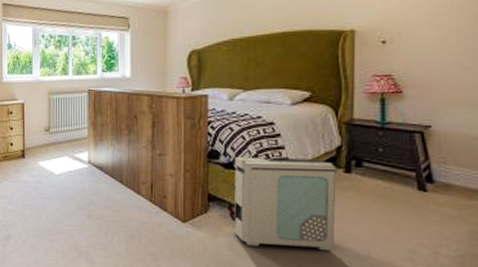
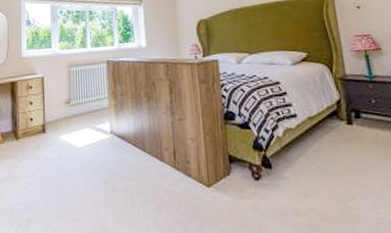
air purifier: present [234,157,335,252] -> none [249,113,350,206]

